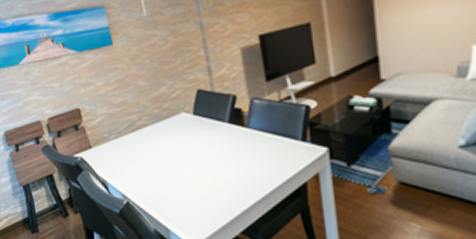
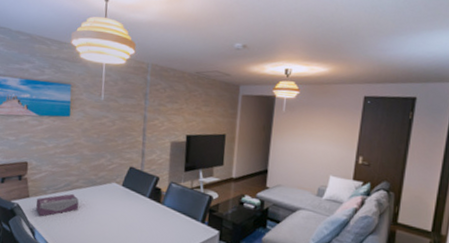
tissue box: none [100,134,150,168] -> present [36,193,79,217]

